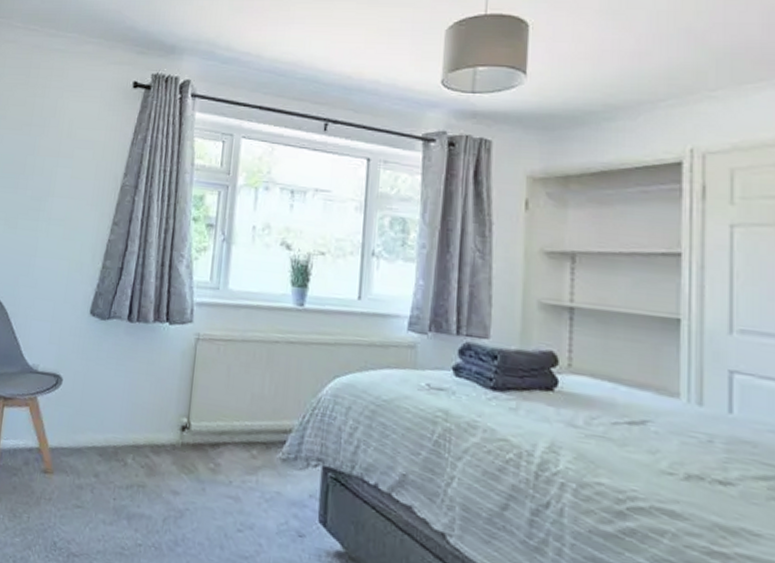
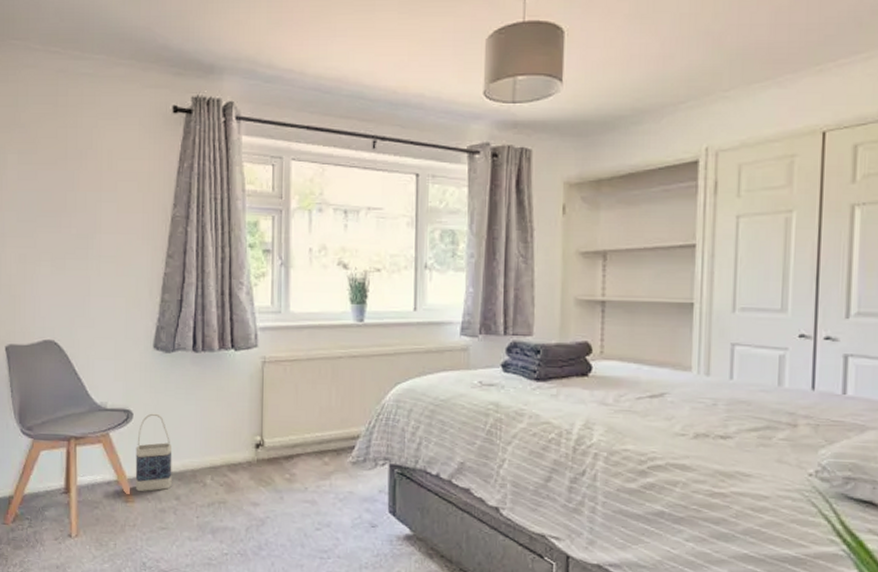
bag: none [55,381,97,465] -> present [135,413,172,492]

